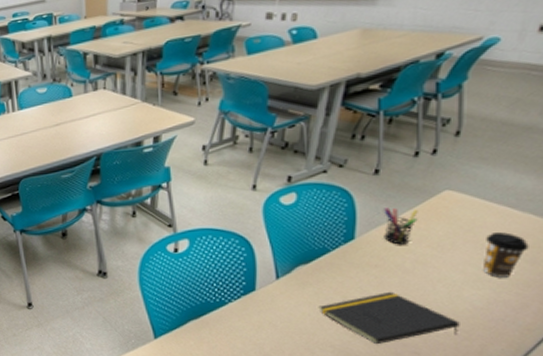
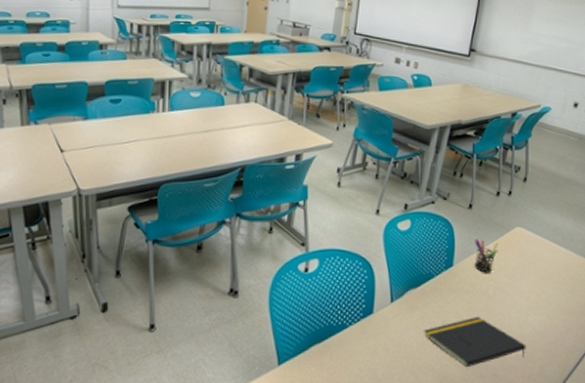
coffee cup: present [482,232,529,278] -> none [541,266,570,305]

